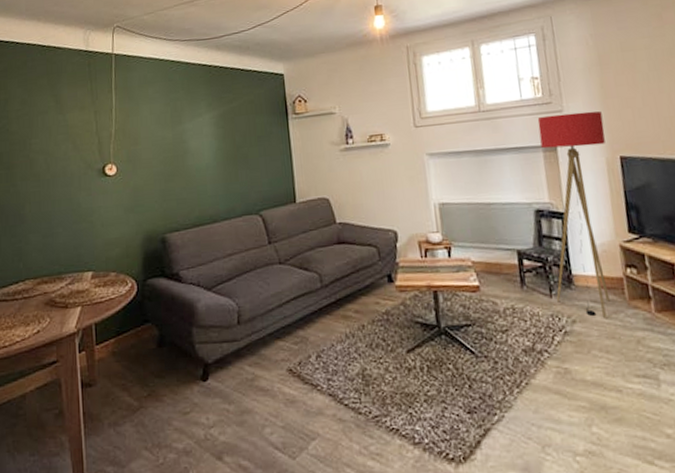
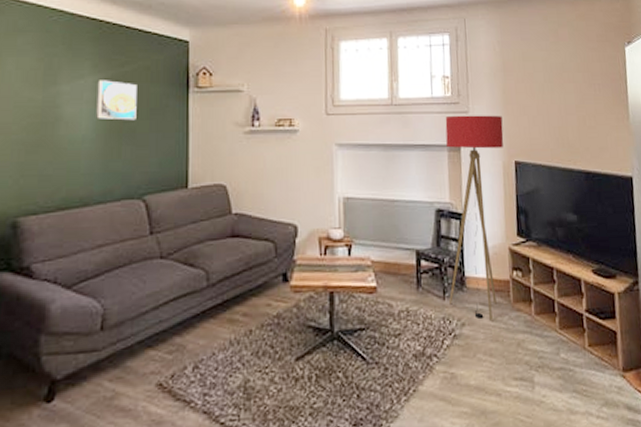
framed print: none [213,115,247,150] -> present [96,80,137,121]

